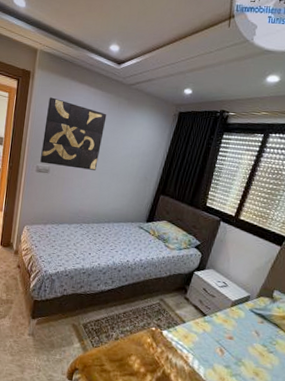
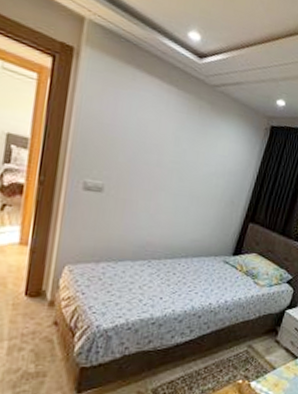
wall art: present [40,97,107,170] -> none [89,87,184,191]

